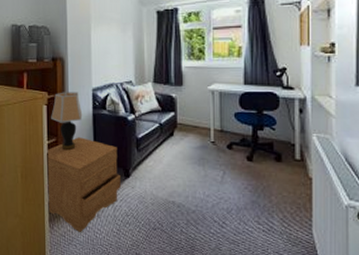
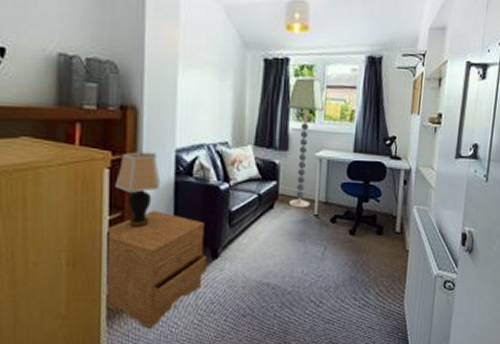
floor lamp: none [179,23,213,136] -> present [287,78,325,208]

